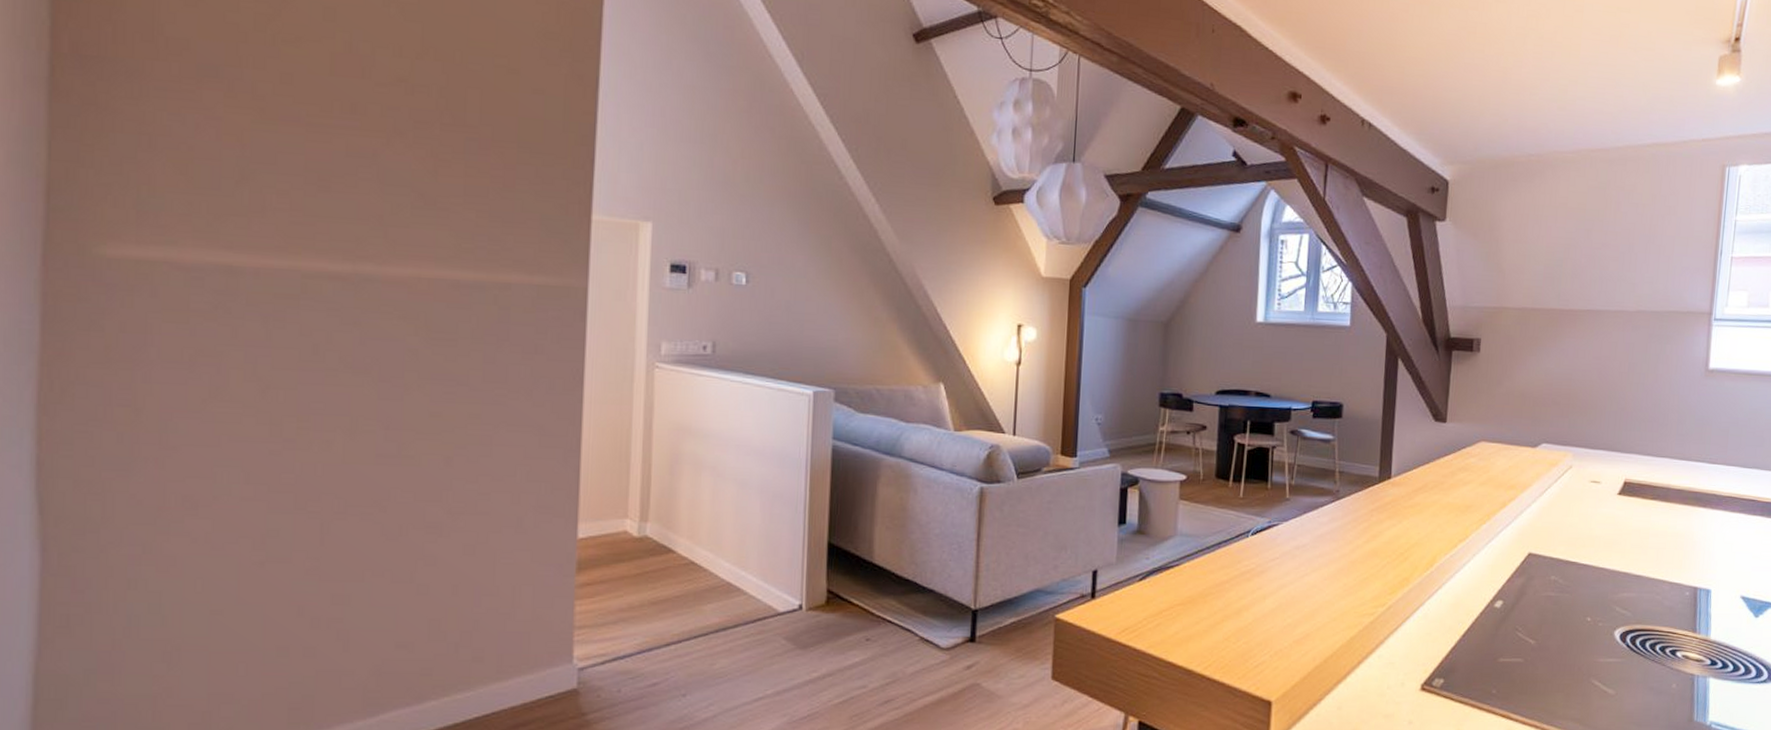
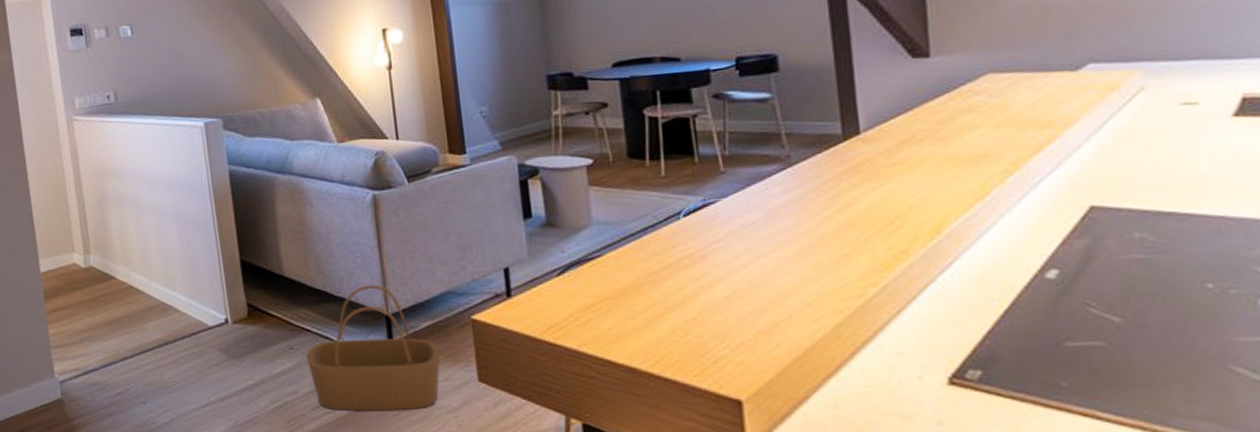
basket: none [883,578,1020,708] -> present [306,284,441,411]

